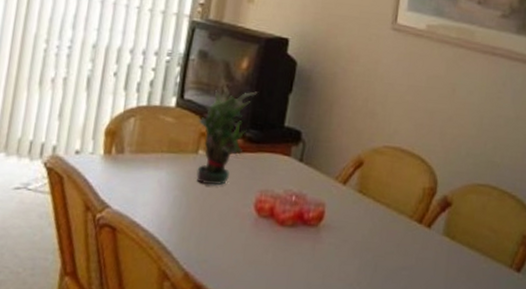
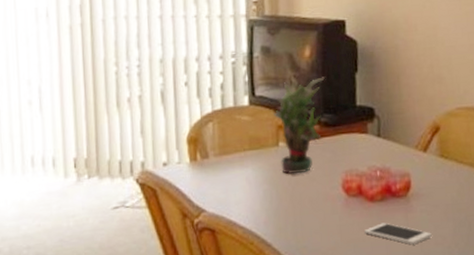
cell phone: none [269,249,336,277] -> present [365,222,432,245]

